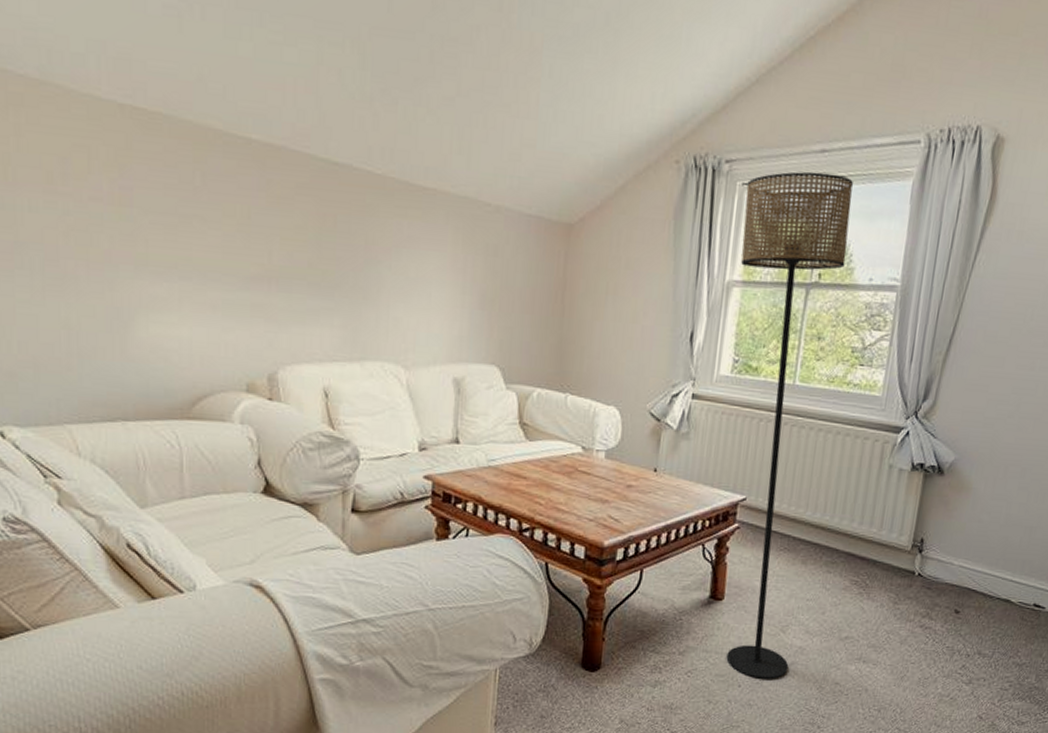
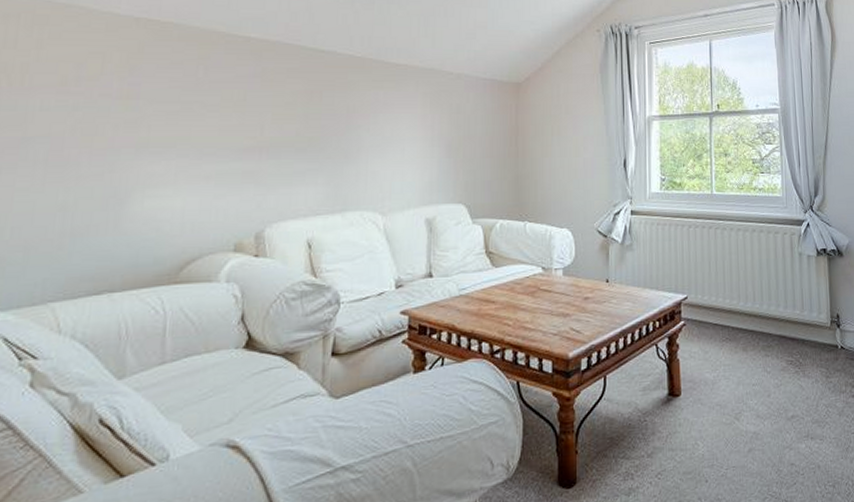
floor lamp: present [726,171,853,679] -> none [653,30,748,471]

